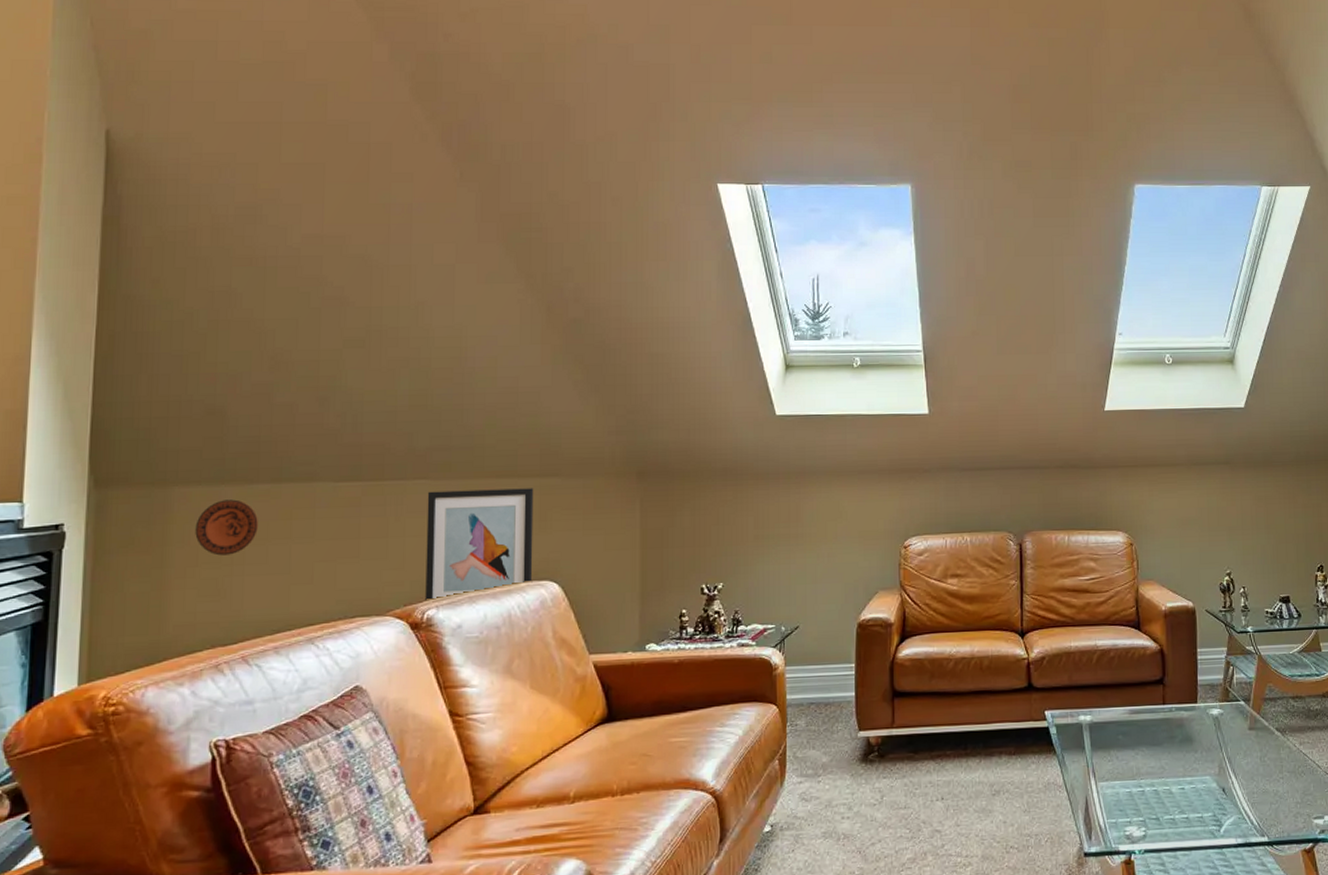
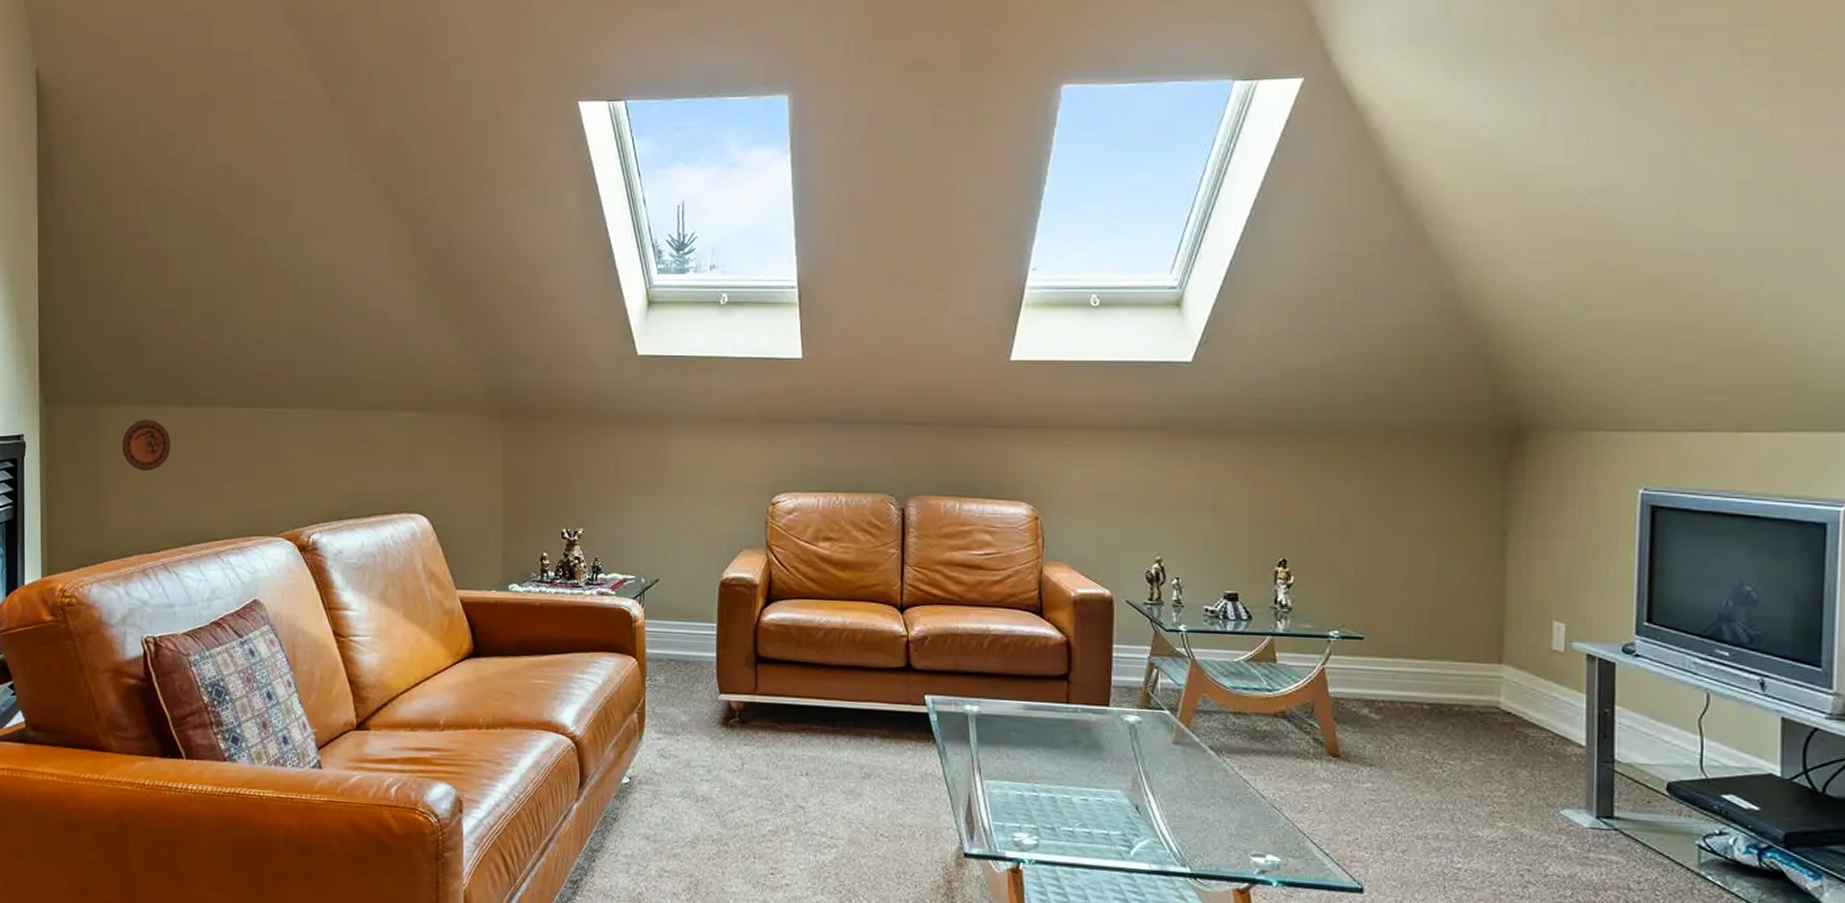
wall art: present [425,488,534,600] -> none [309,420,404,524]

